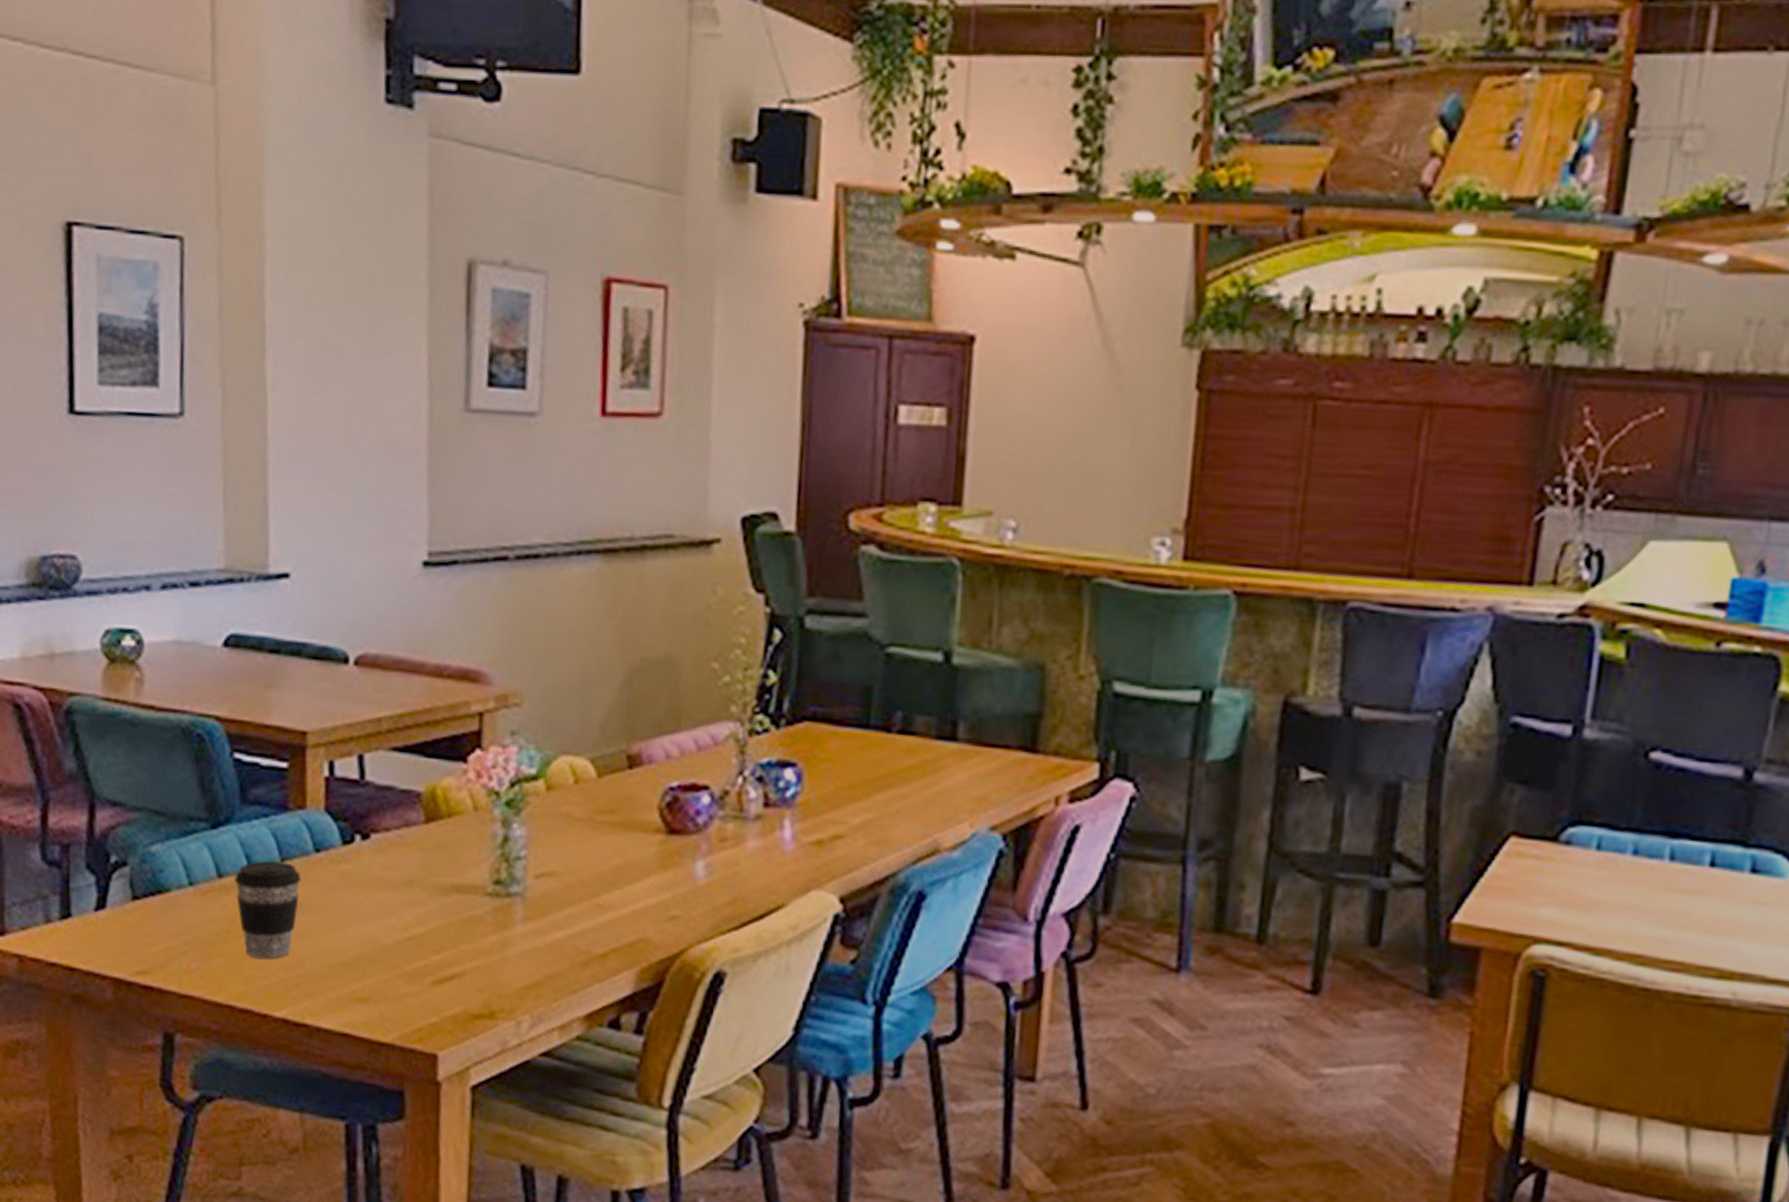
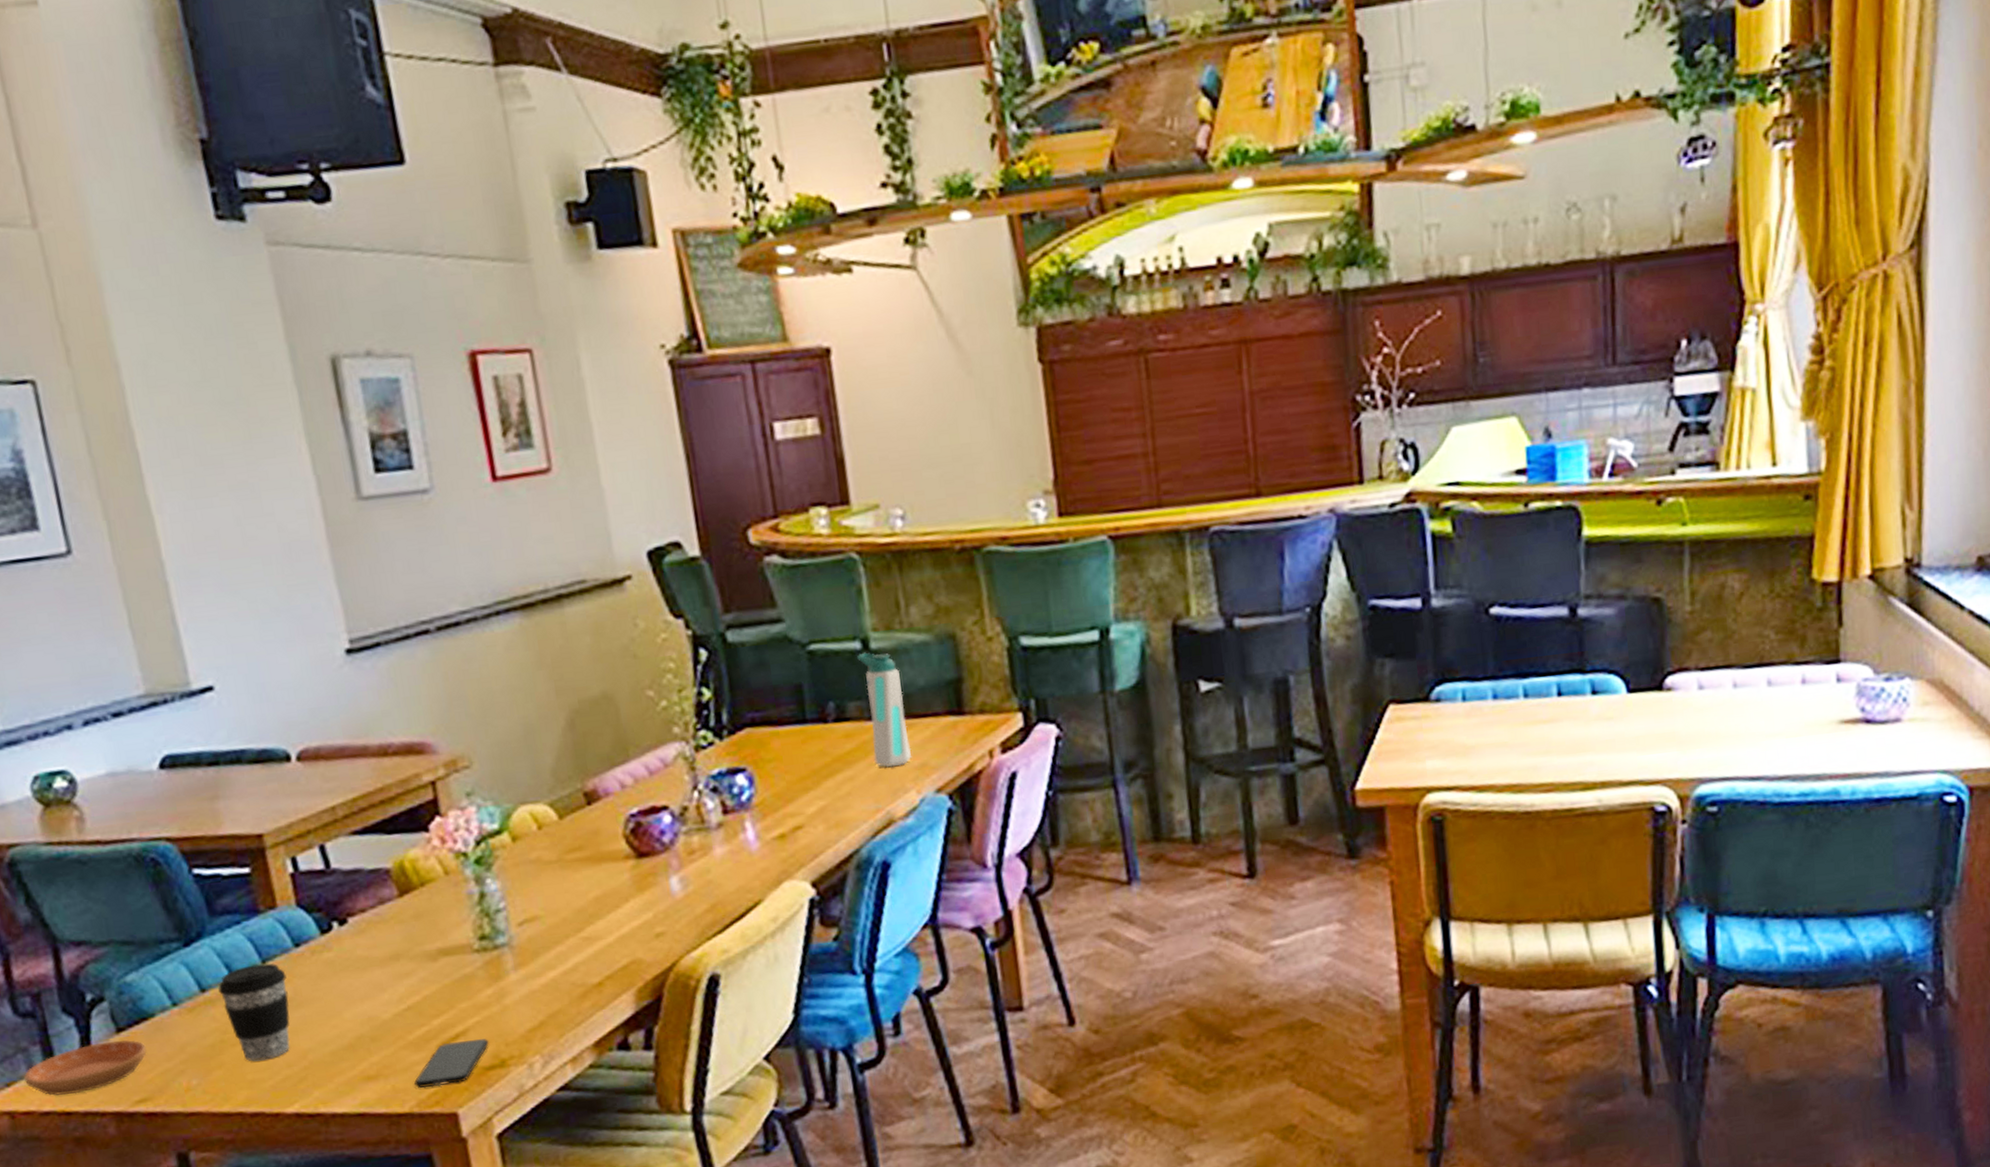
saucer: none [39,905,157,952] -> present [24,1040,147,1096]
smartphone: none [402,981,482,1025] -> present [414,1039,489,1088]
water bottle: none [932,666,977,794] -> present [856,652,912,768]

